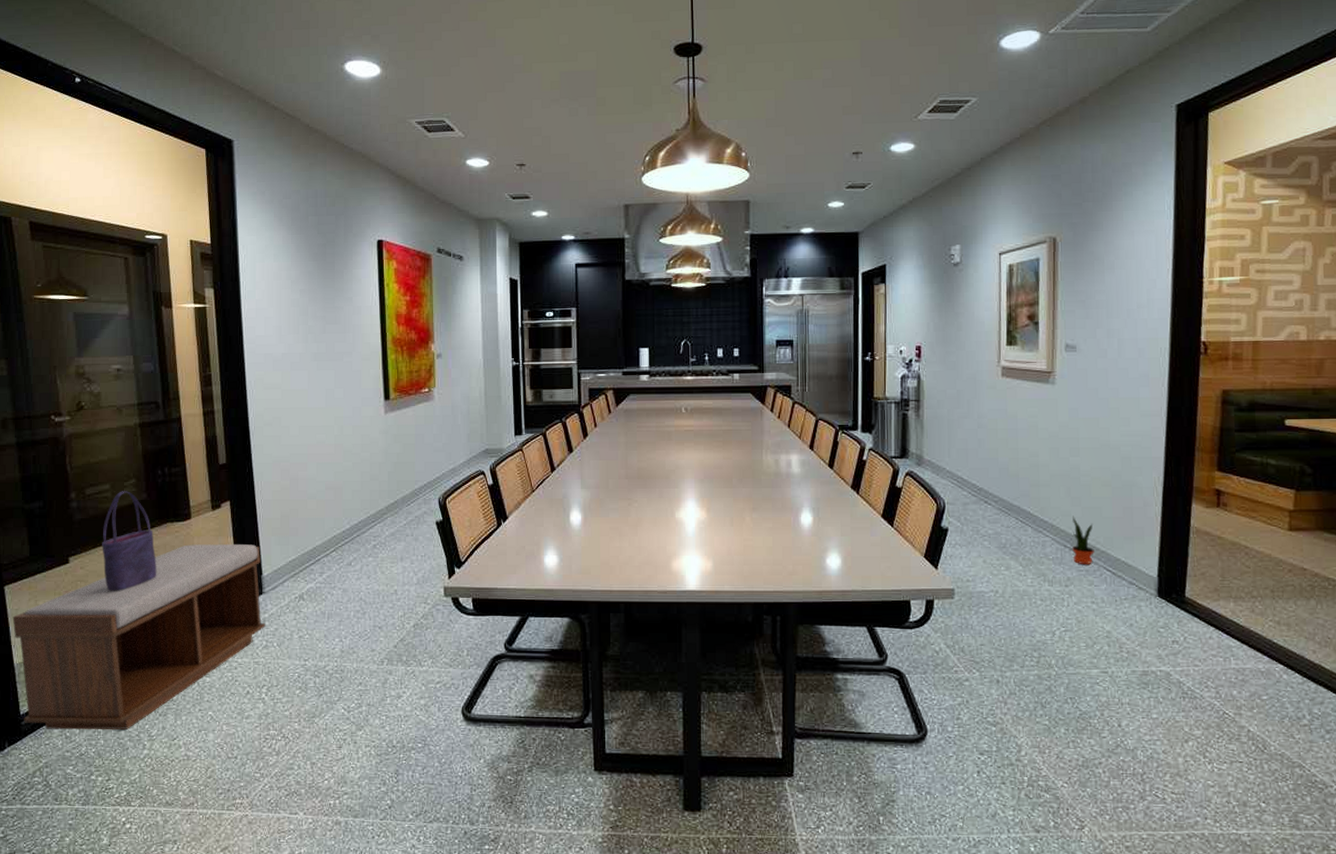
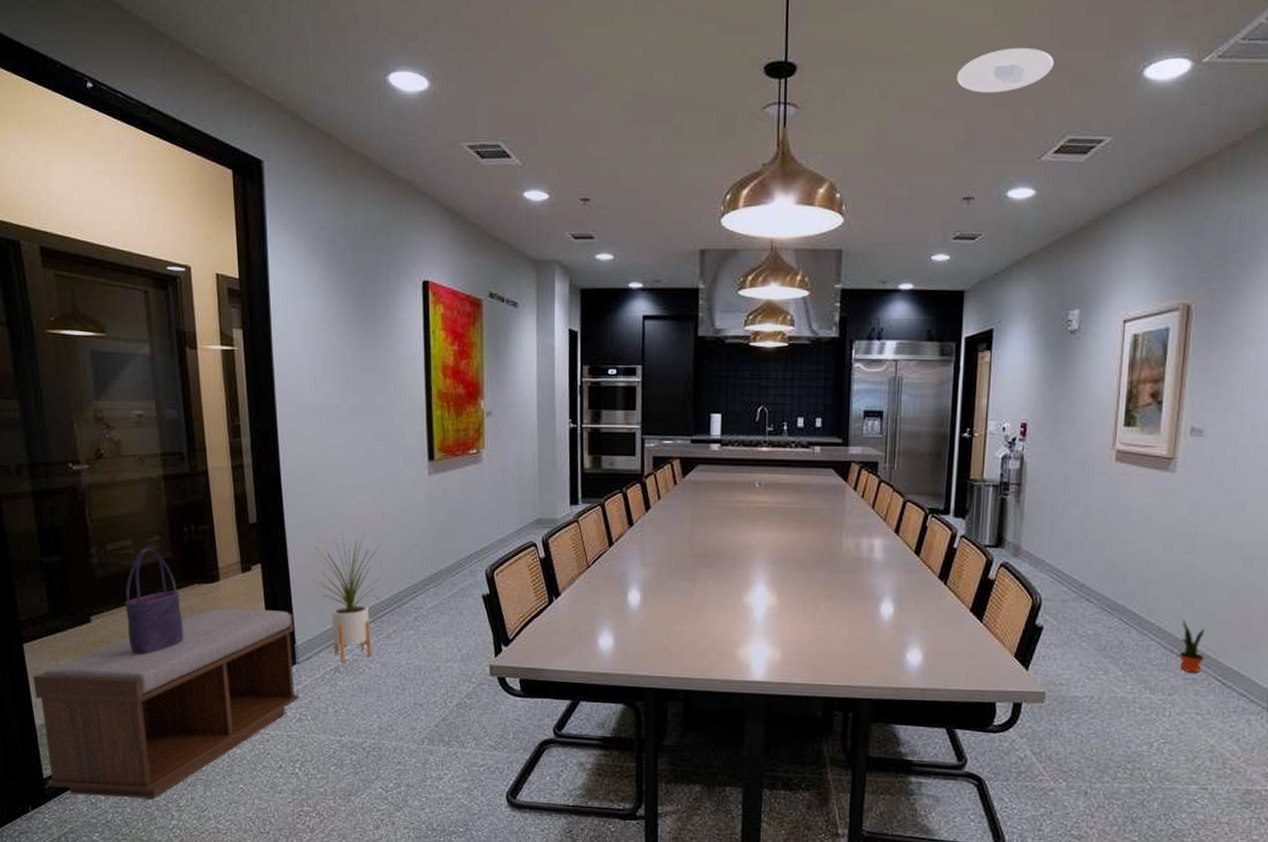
house plant: none [276,469,346,590] -> present [311,533,386,662]
recessed light: none [841,25,923,64] -> present [957,47,1054,93]

